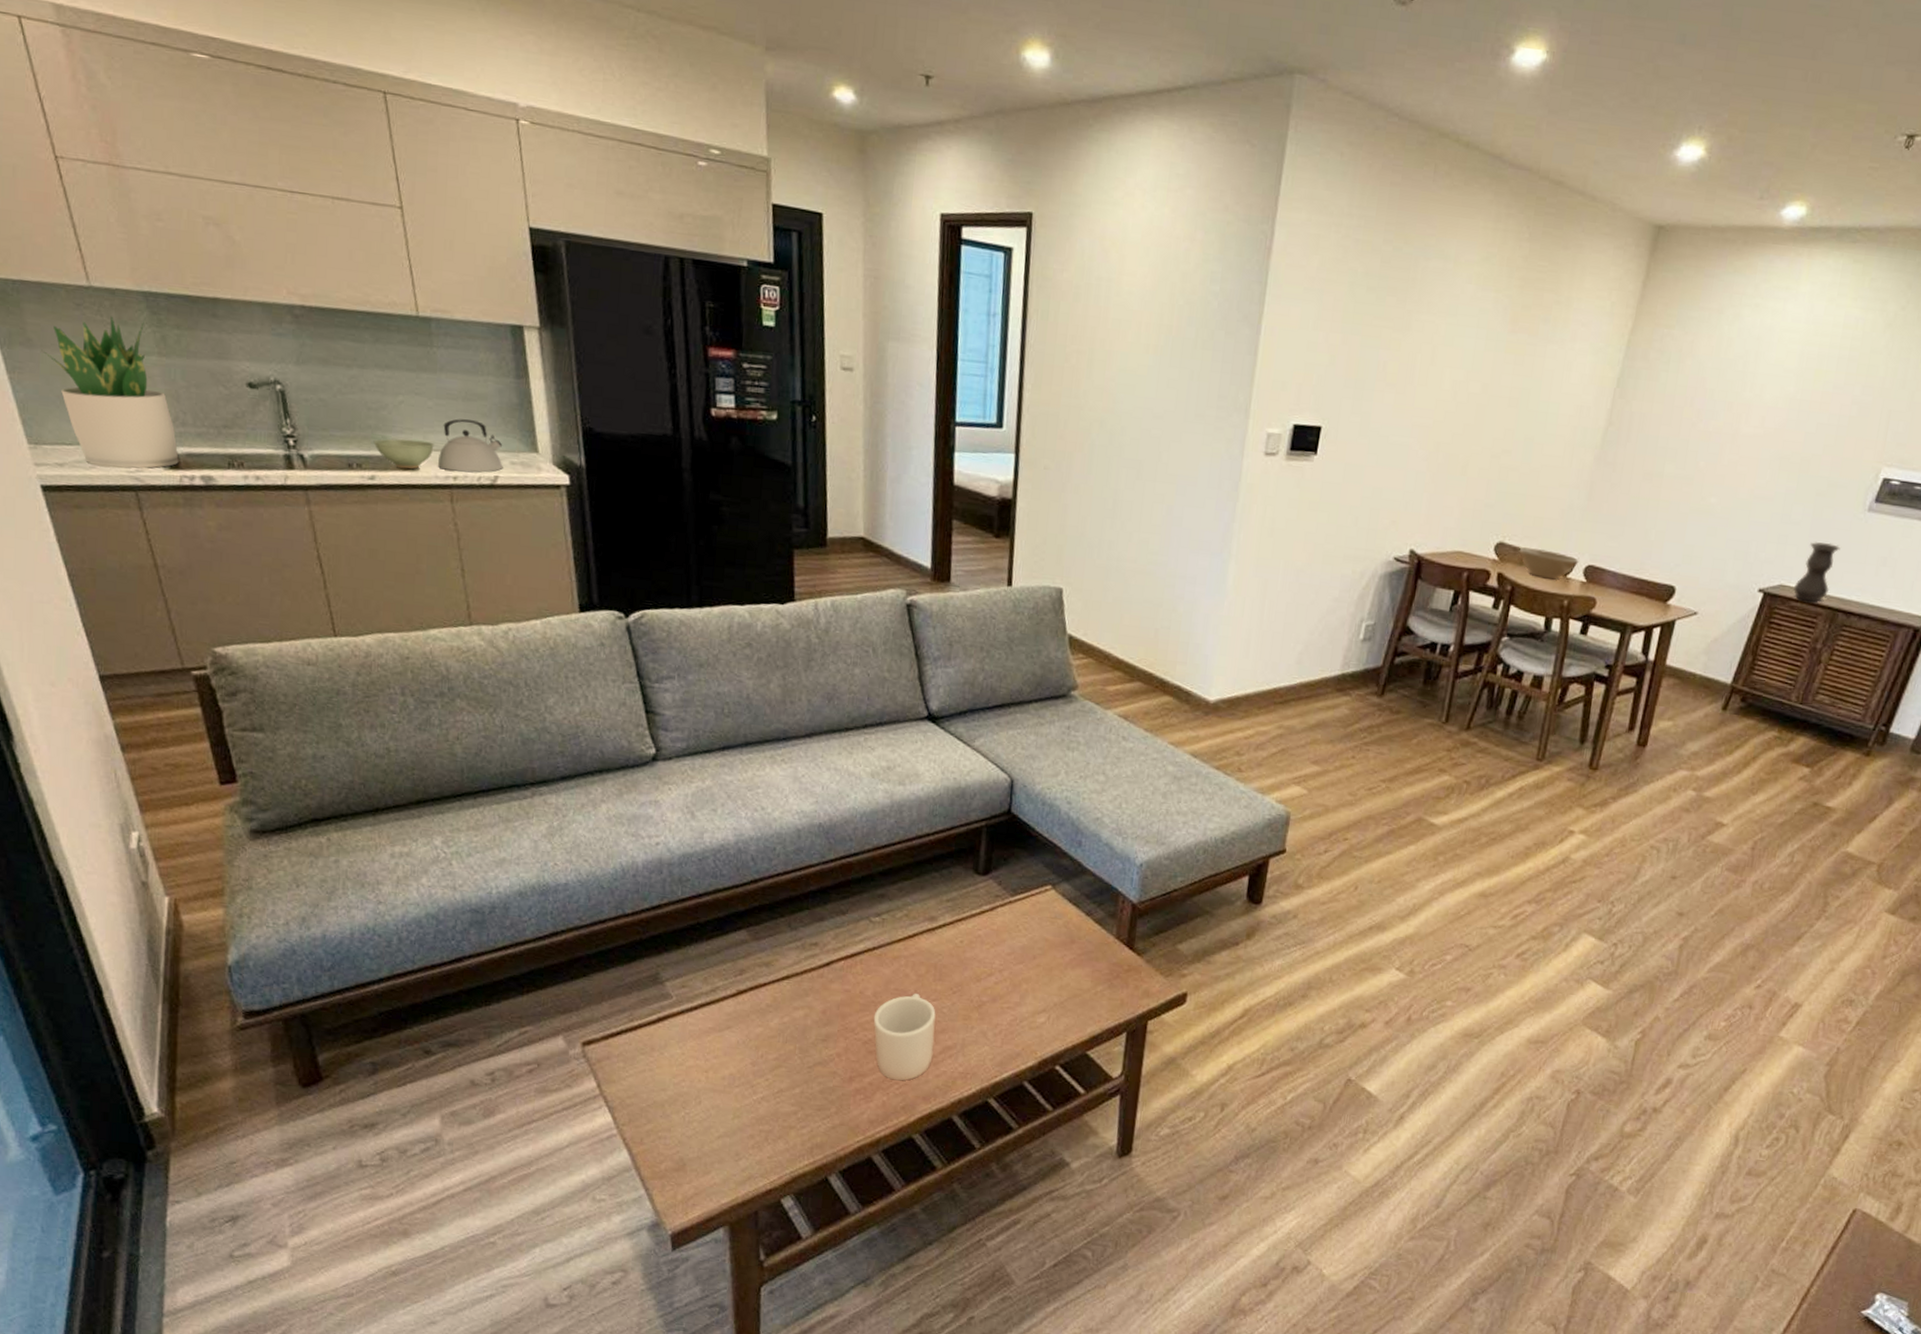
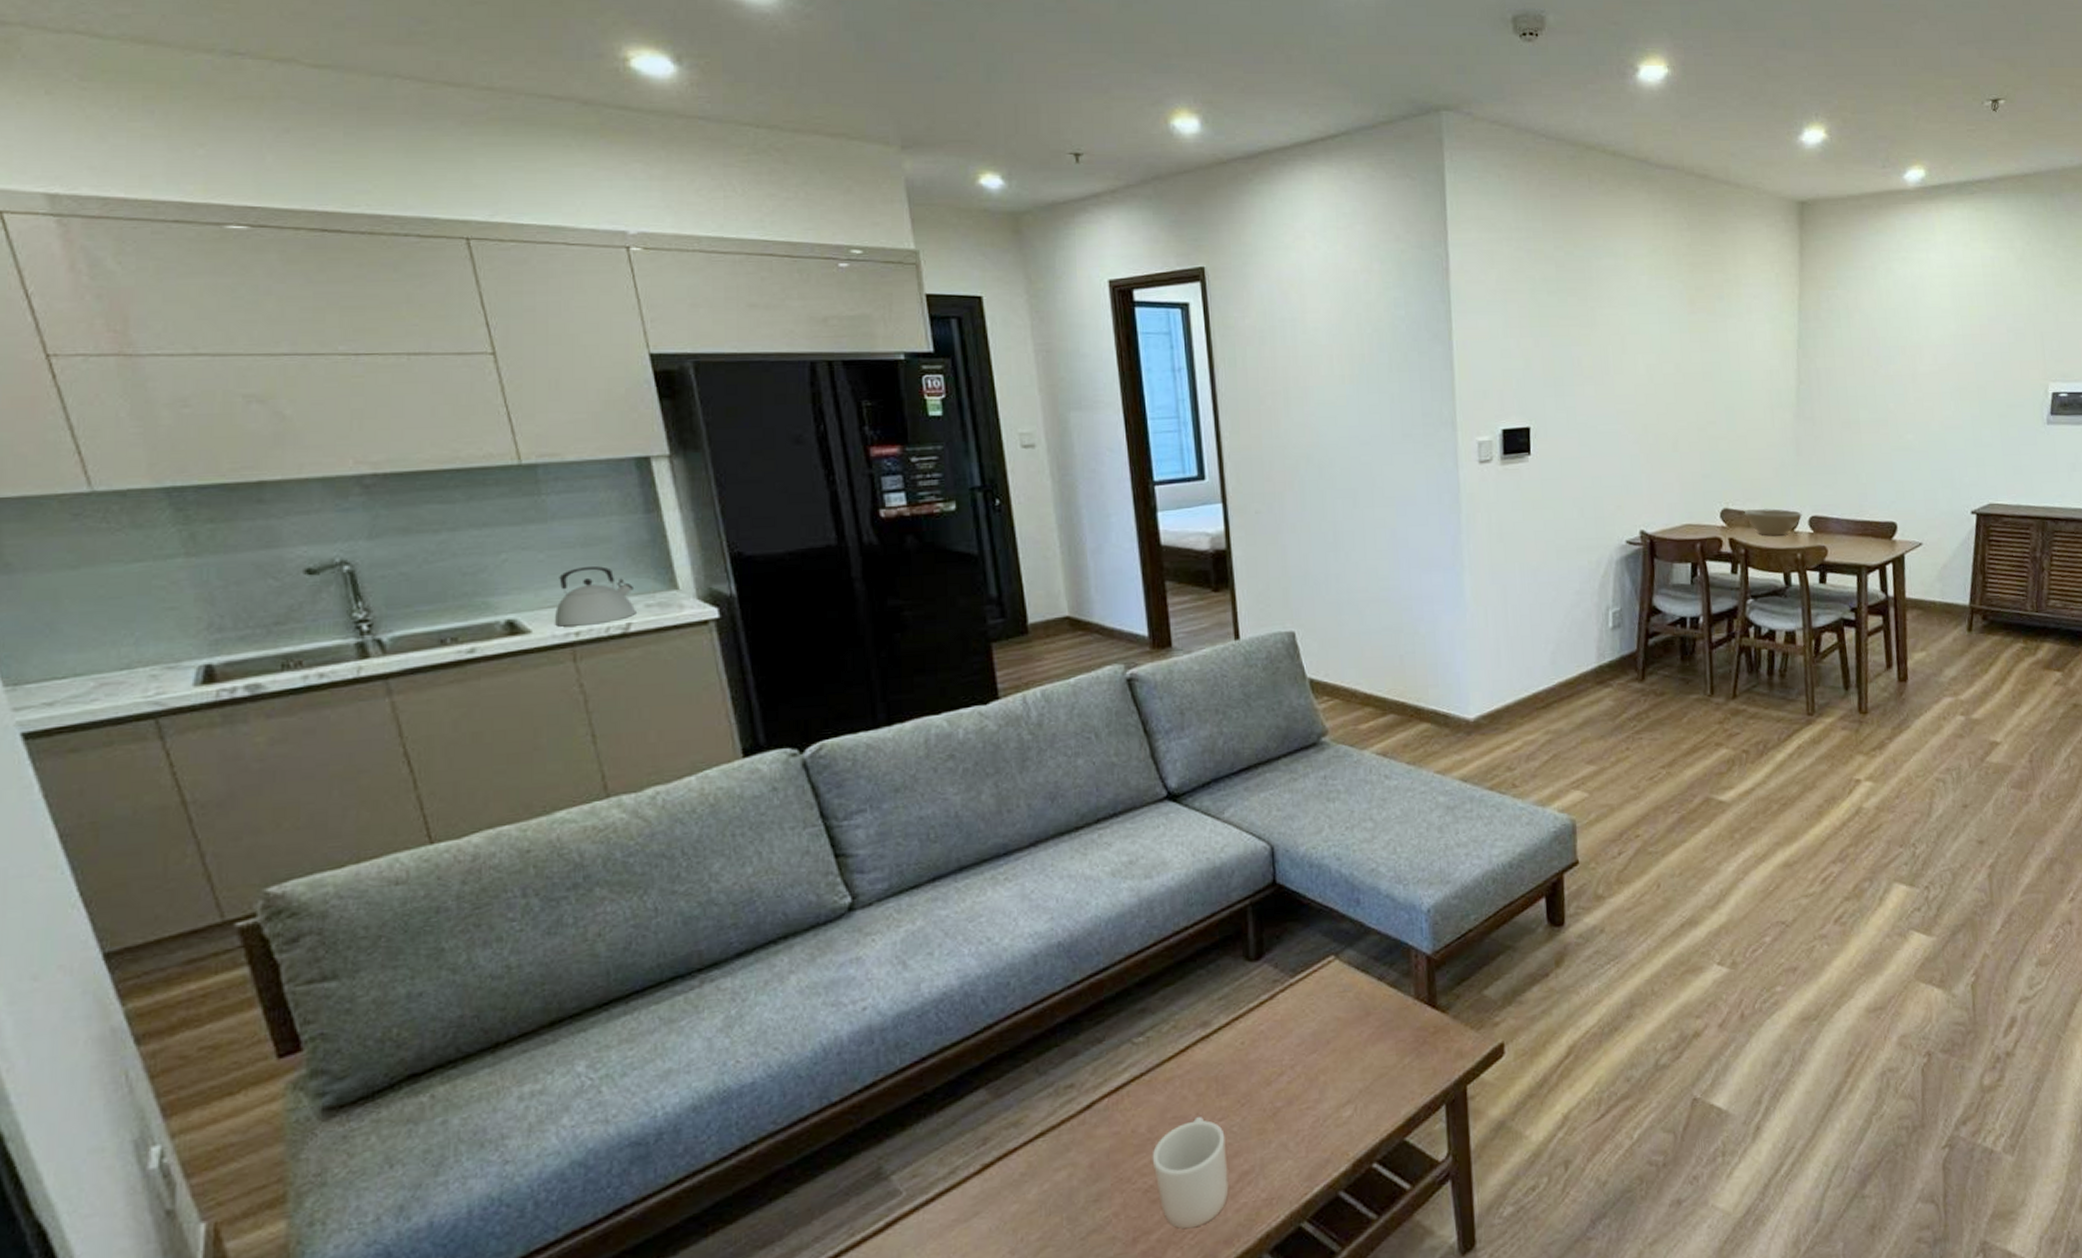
planter: present [41,316,179,469] -> none [24,521,215,698]
bowl: present [373,439,434,470] -> none [471,598,549,635]
vase: present [1792,542,1840,605] -> none [2001,458,2034,518]

